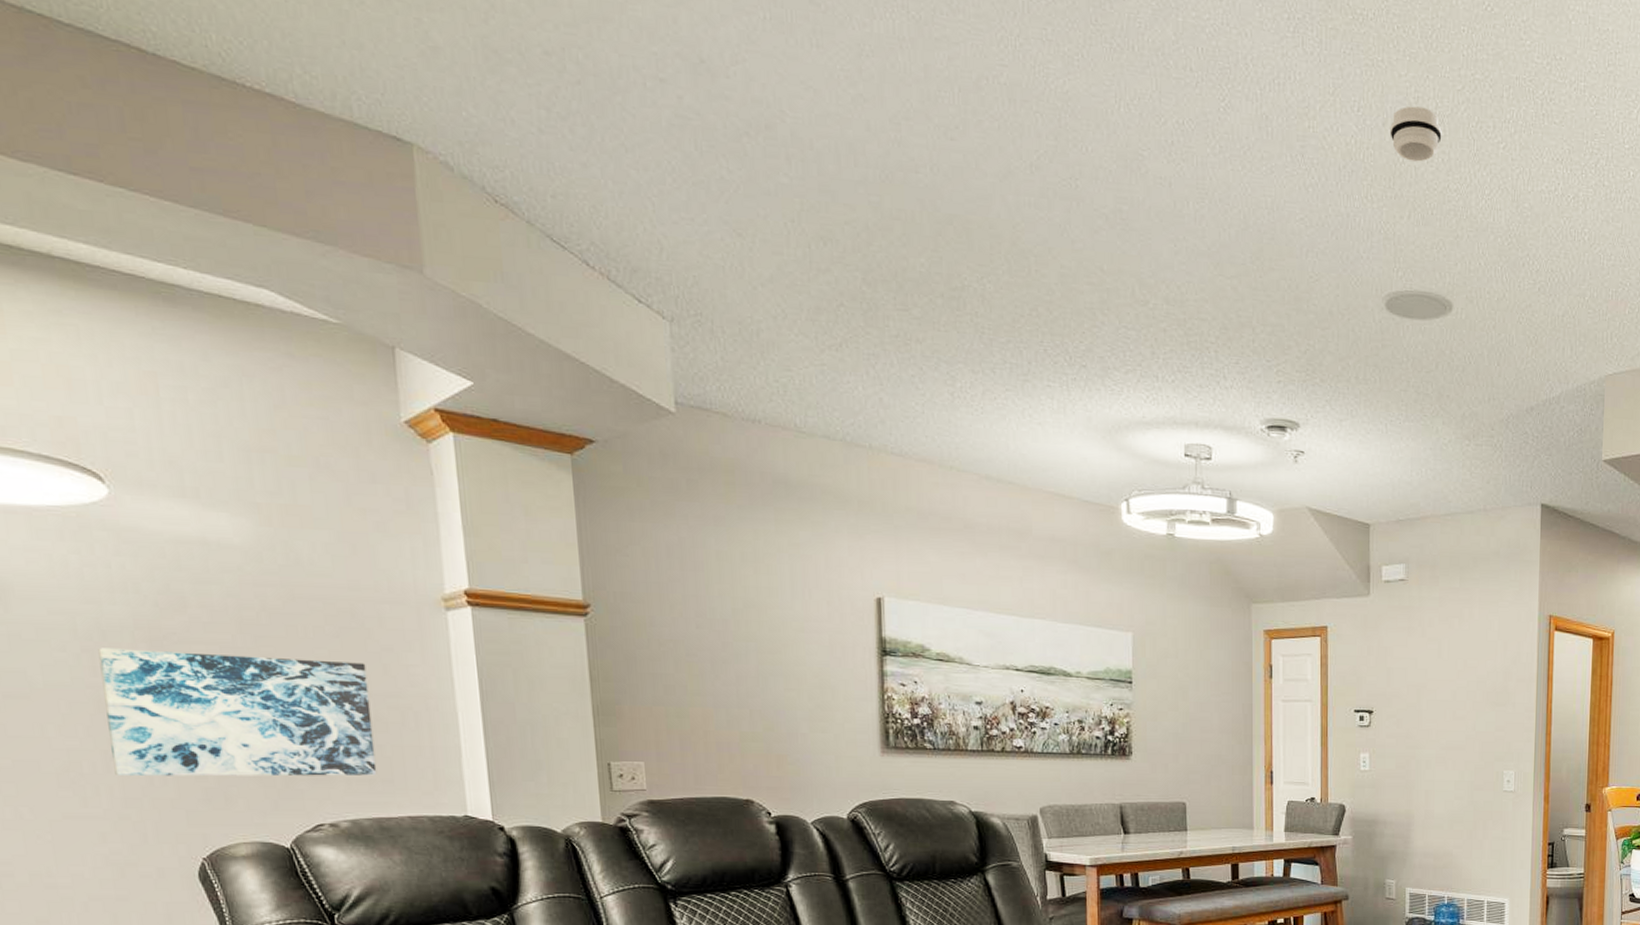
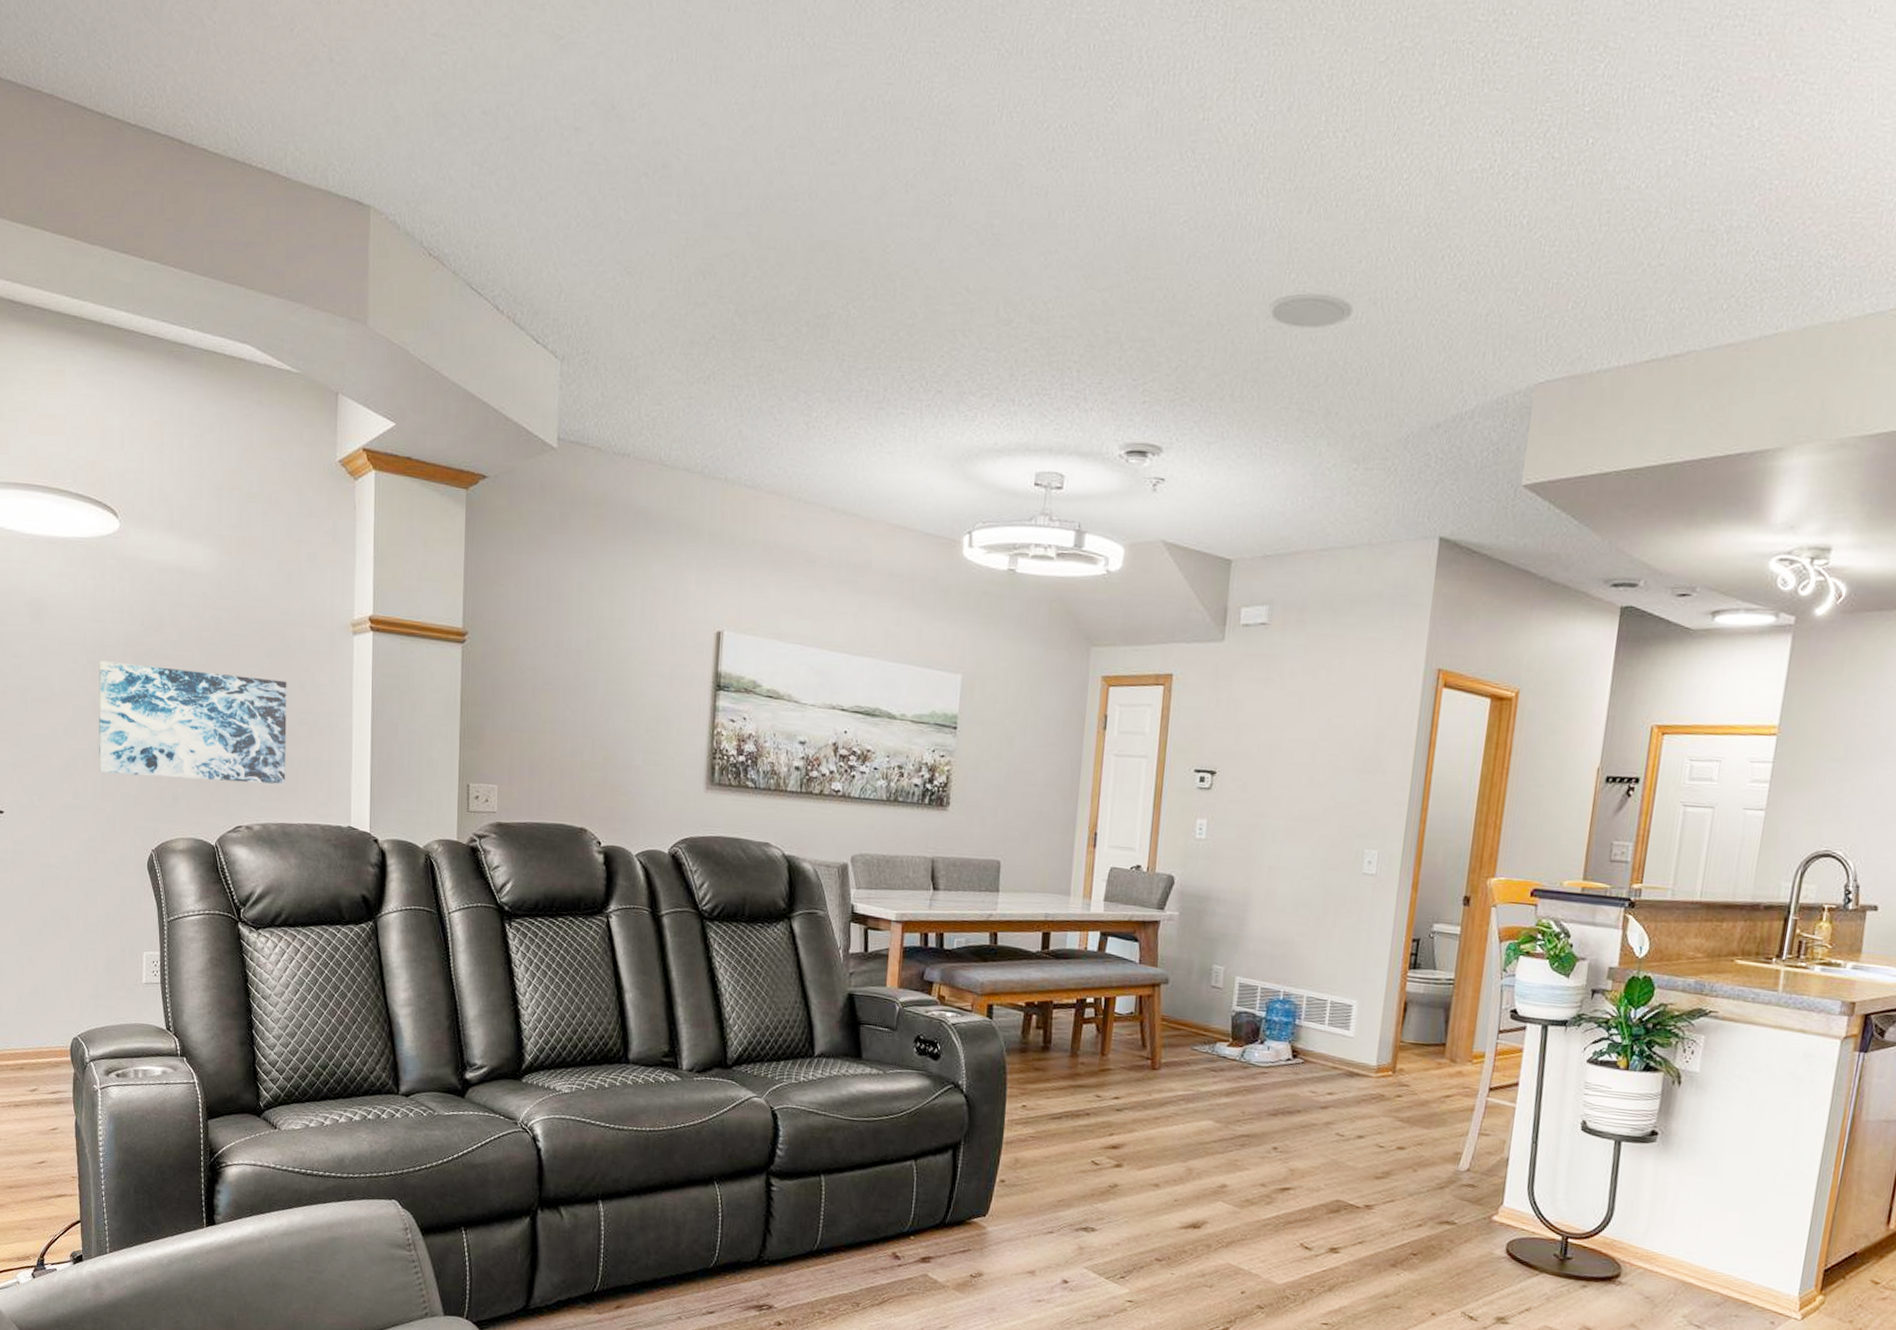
smoke detector: present [1390,106,1442,162] -> none [1295,85,1357,148]

